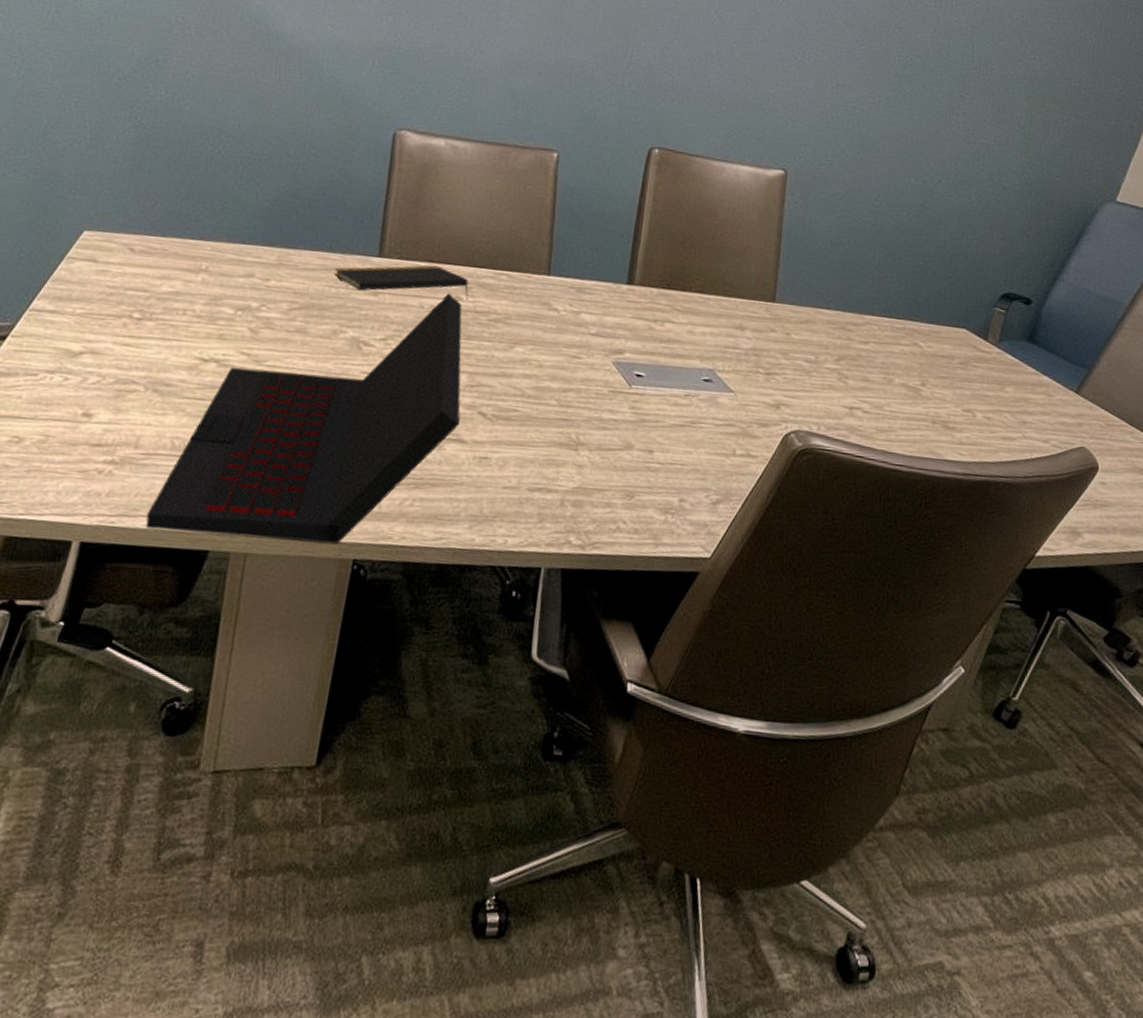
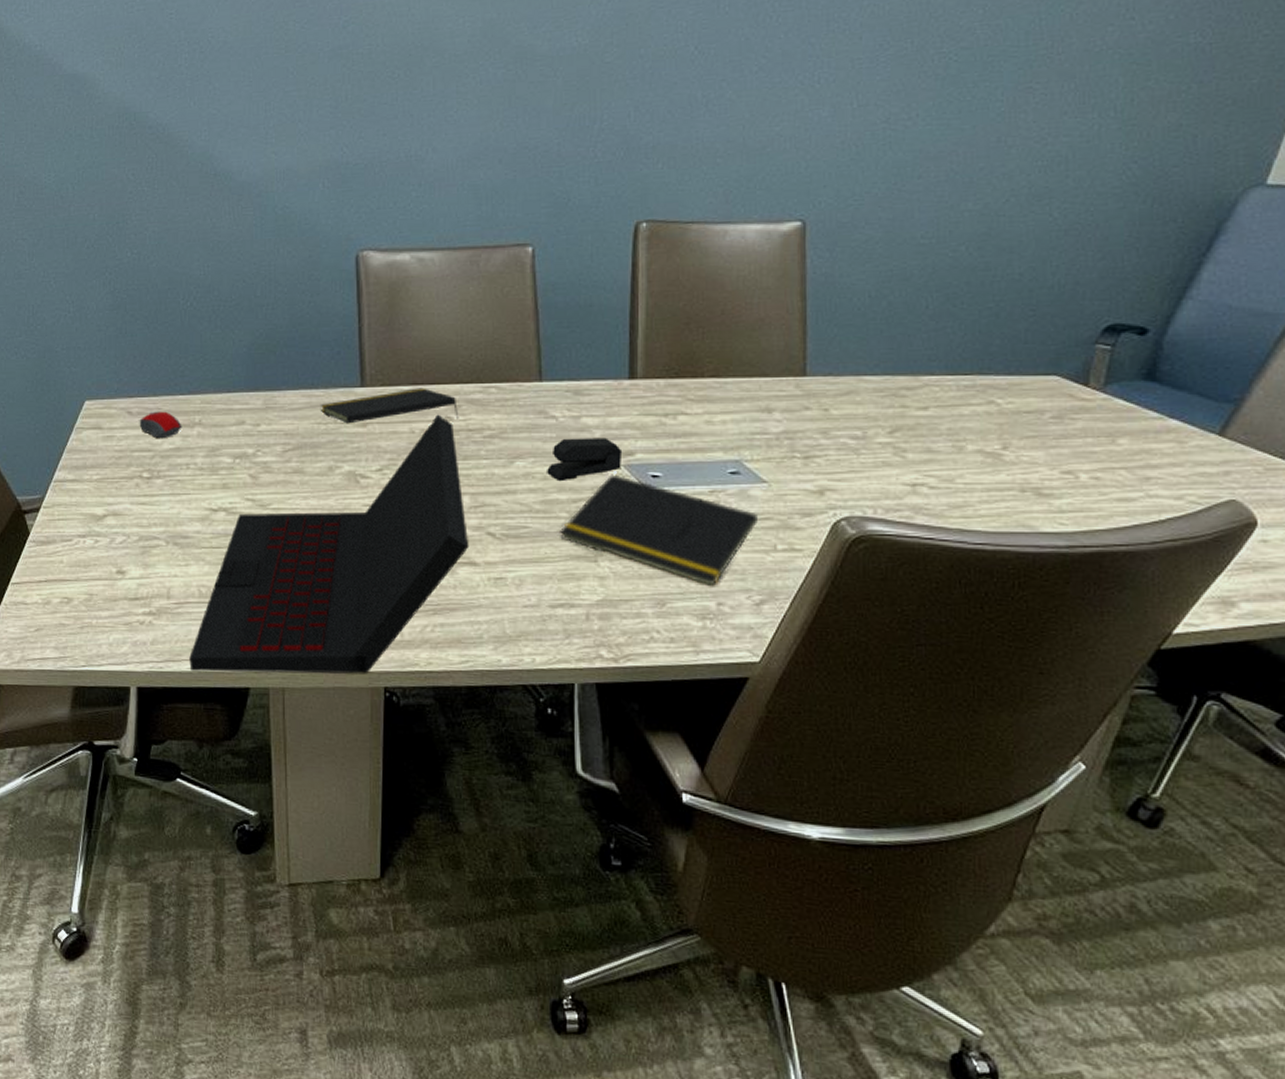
computer mouse: none [139,251,187,281] -> present [139,411,182,439]
stapler: none [543,330,614,371] -> present [547,437,623,482]
notepad: none [547,369,724,483] -> present [560,474,759,586]

